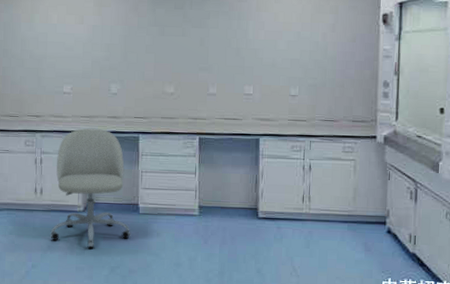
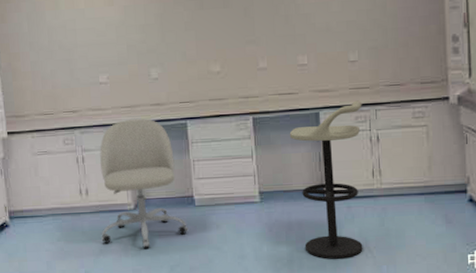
bar stool: none [231,131,299,275] -> present [289,100,363,259]

